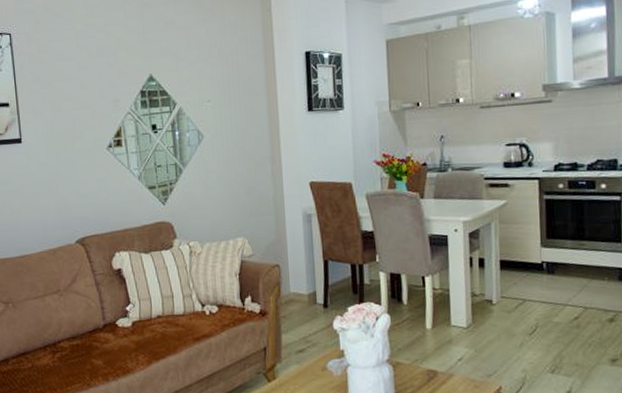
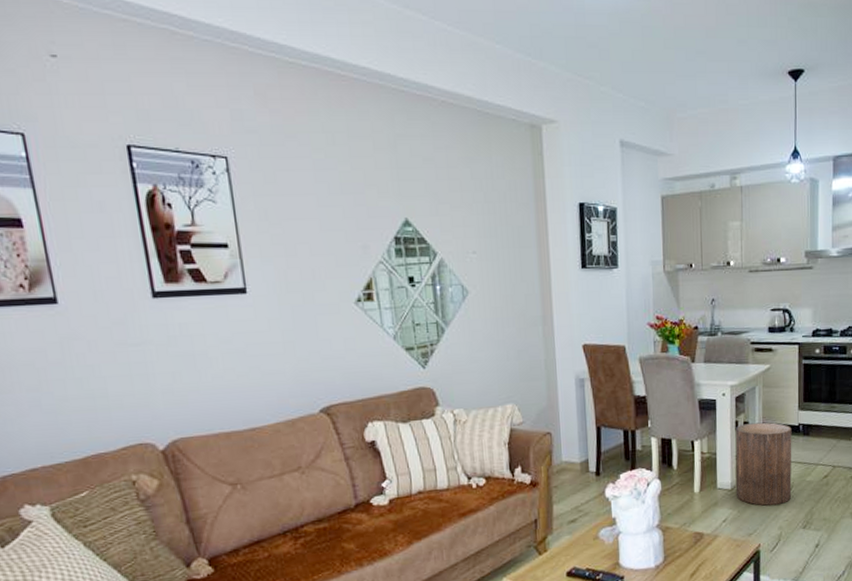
stool: none [470,259,536,346] -> present [735,422,792,506]

